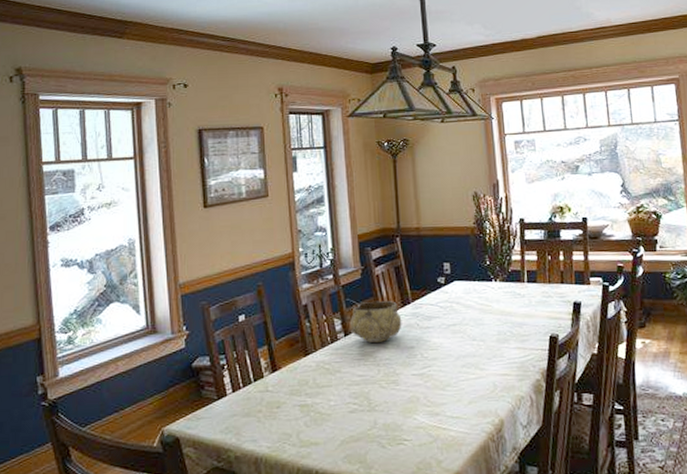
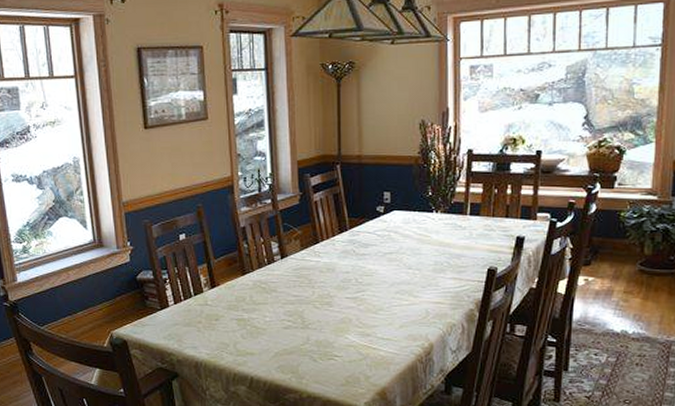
decorative bowl: present [350,301,402,343] -> none [287,227,338,266]

